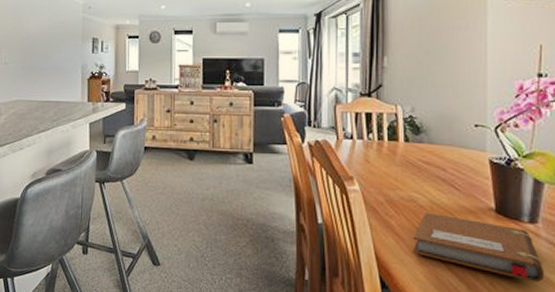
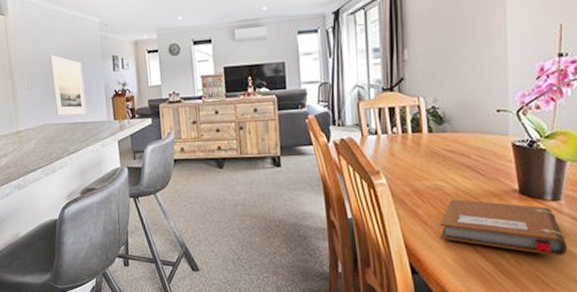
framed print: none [29,32,62,94] -> present [50,54,87,116]

